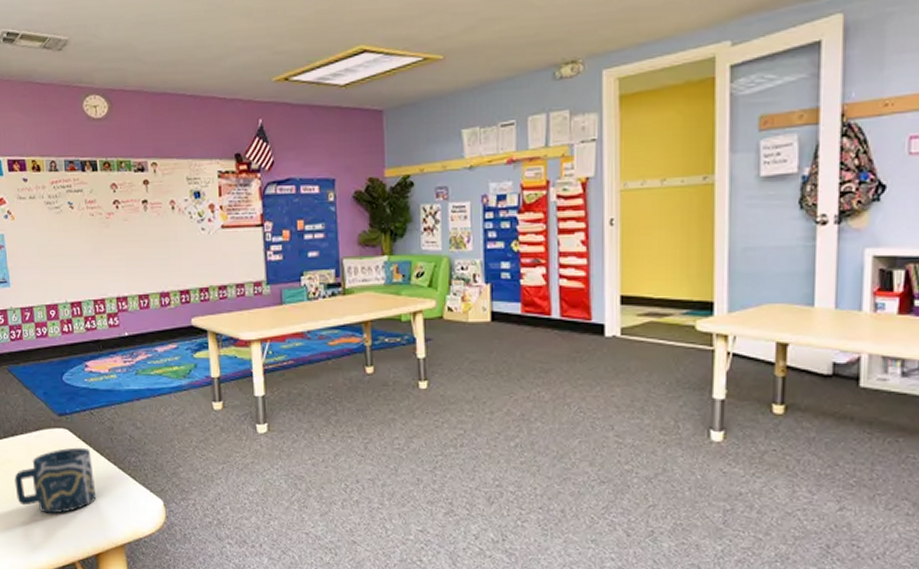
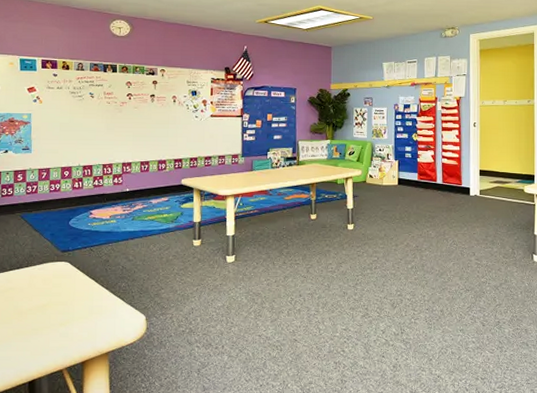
cup: present [14,447,97,514] -> none [14,276,88,331]

